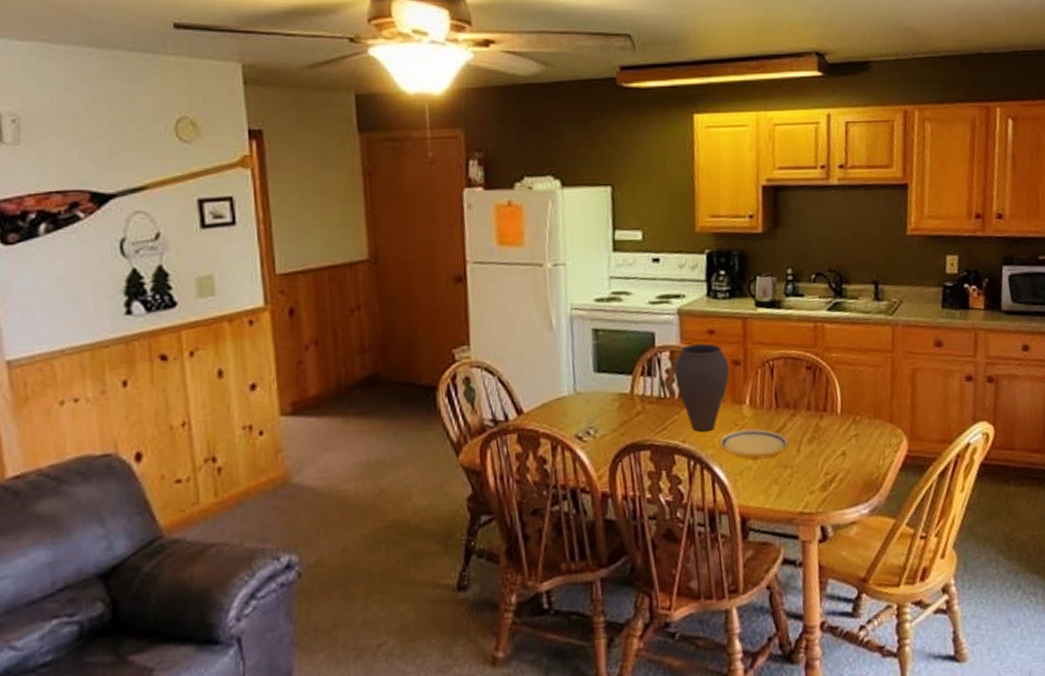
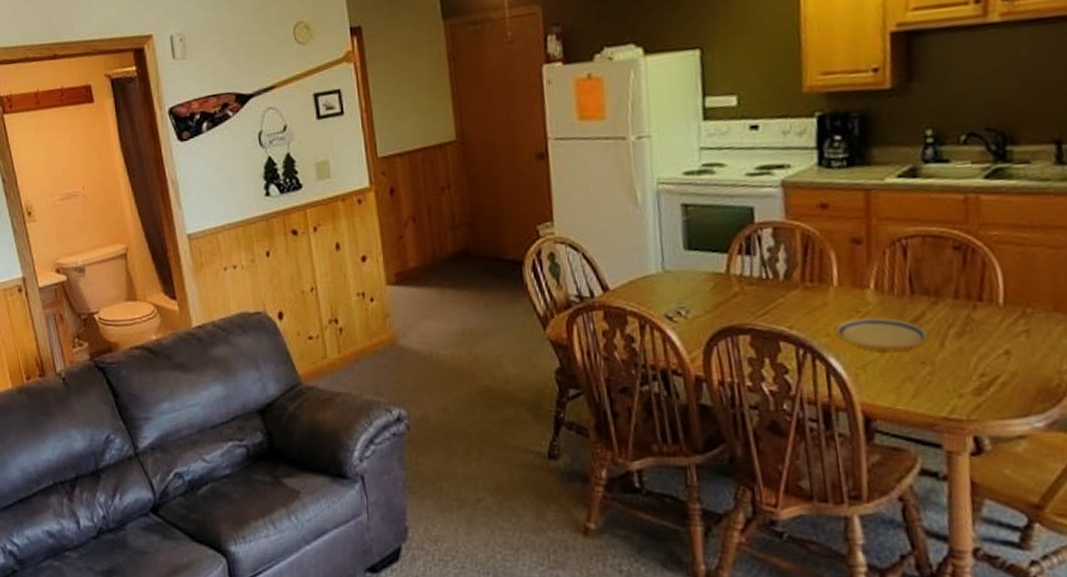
vase: present [674,343,730,432] -> none [777,218,849,318]
kettle: present [746,272,778,309] -> none [869,135,913,178]

